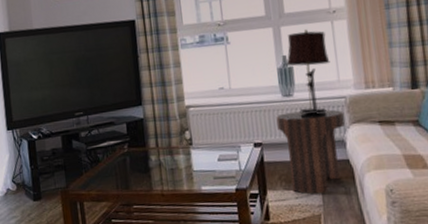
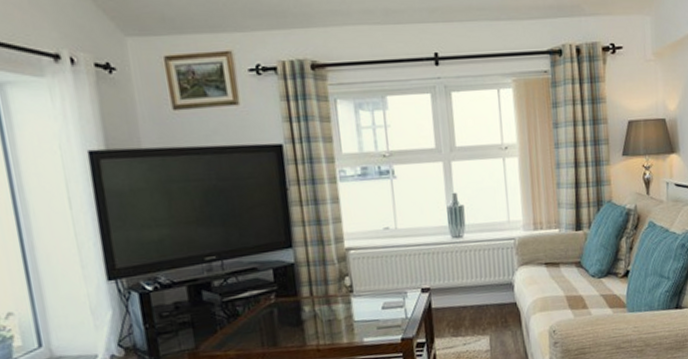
side table: present [276,109,346,194] -> none [445,251,514,339]
table lamp: present [286,29,330,114] -> none [456,166,501,257]

